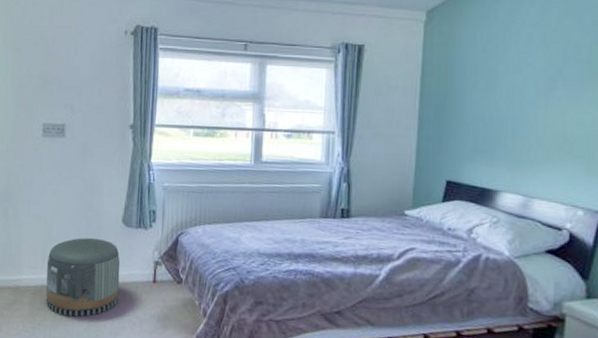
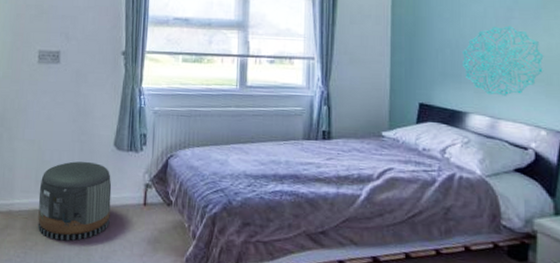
wall decoration: none [495,98,587,174] -> present [461,26,544,96]

